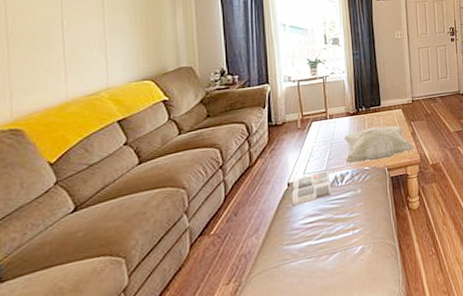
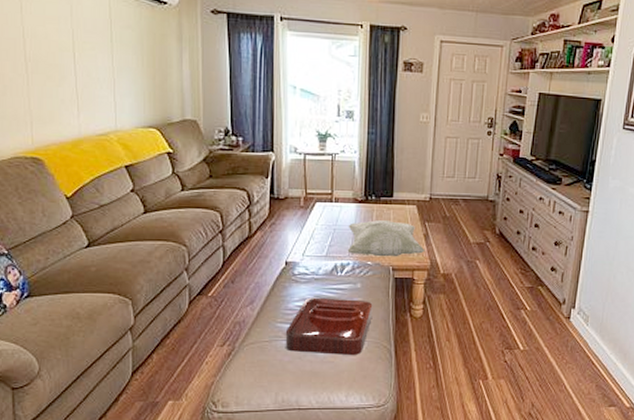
magazine: present [291,171,332,206] -> none [288,257,330,286]
decorative tray: none [292,204,375,272] -> present [285,297,373,355]

